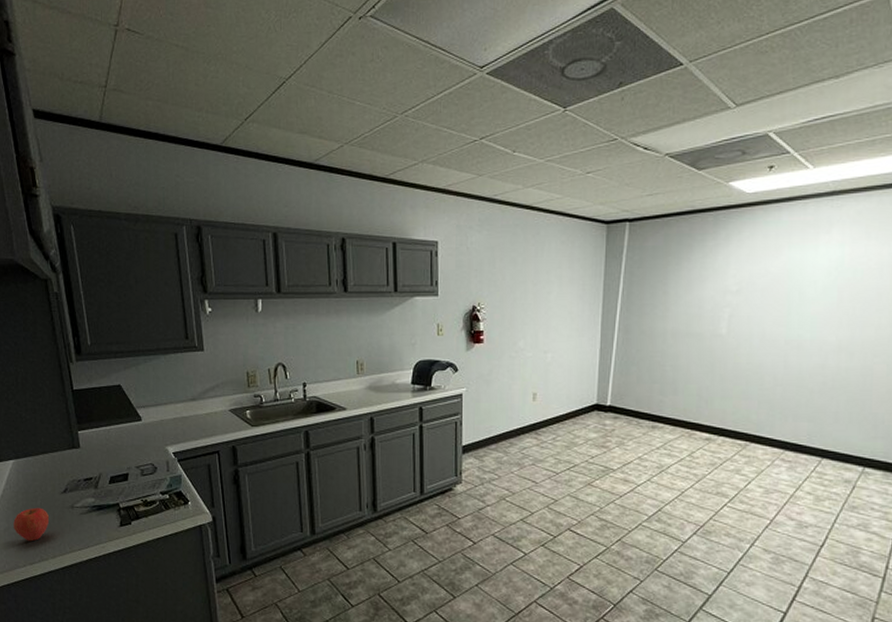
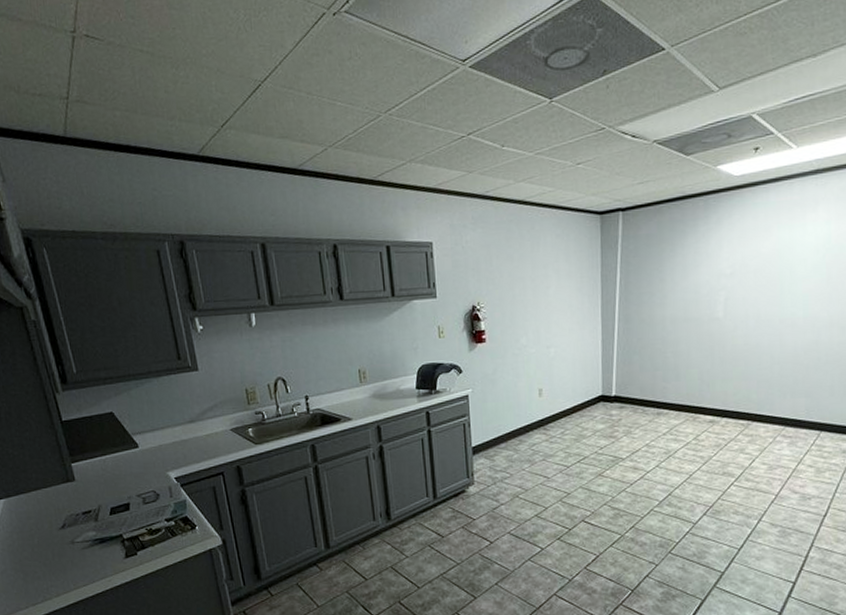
apple: present [13,507,49,542] -> none [10,546,49,582]

